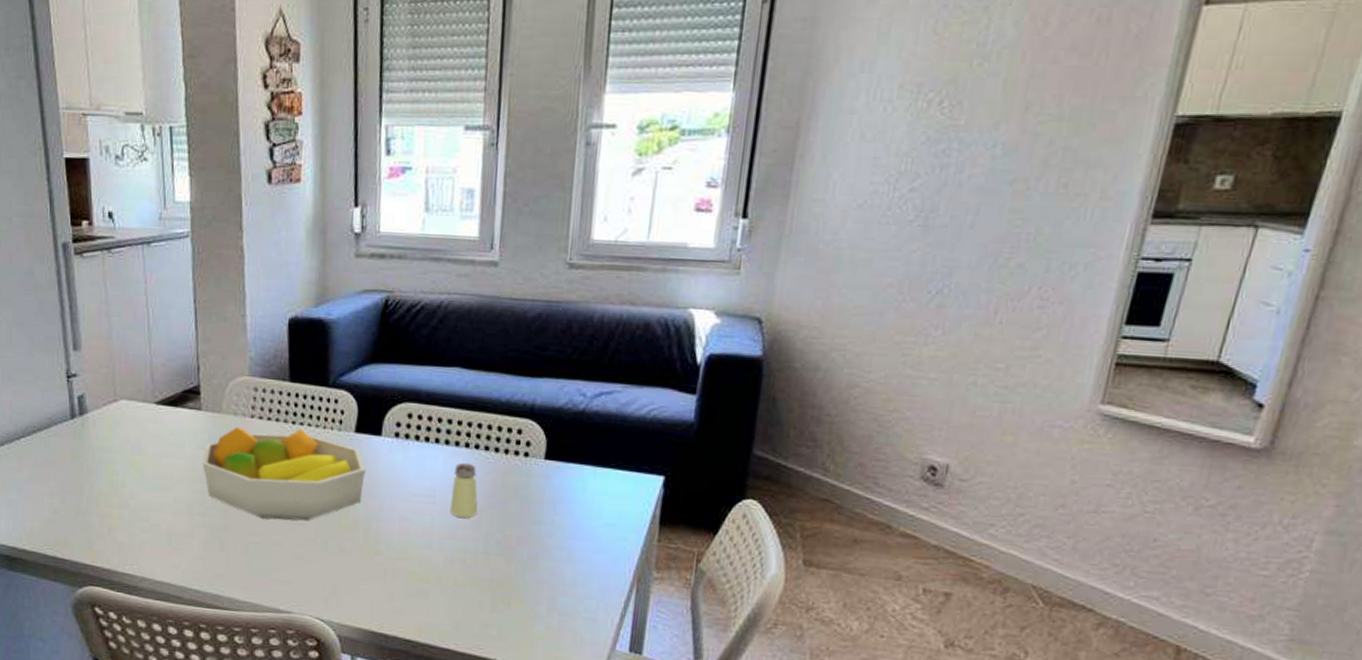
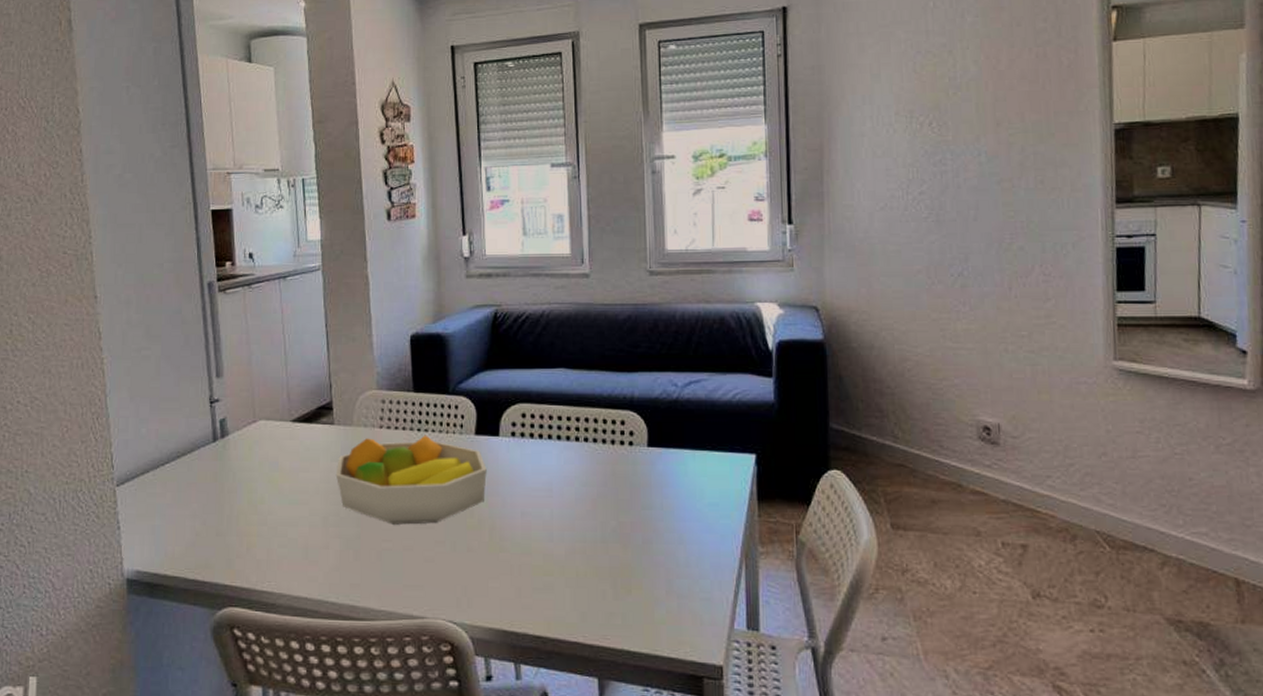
saltshaker: present [450,462,478,519] -> none [567,455,593,509]

